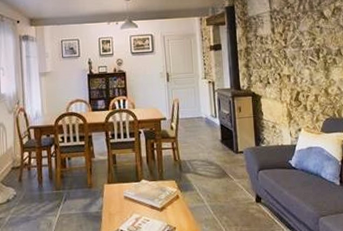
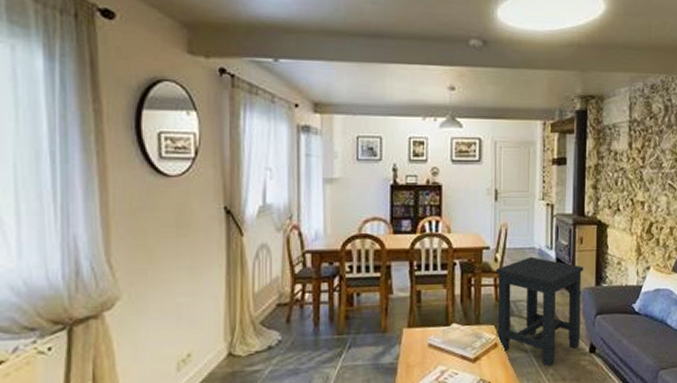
side table: none [172,124,247,215] -> present [495,256,584,367]

